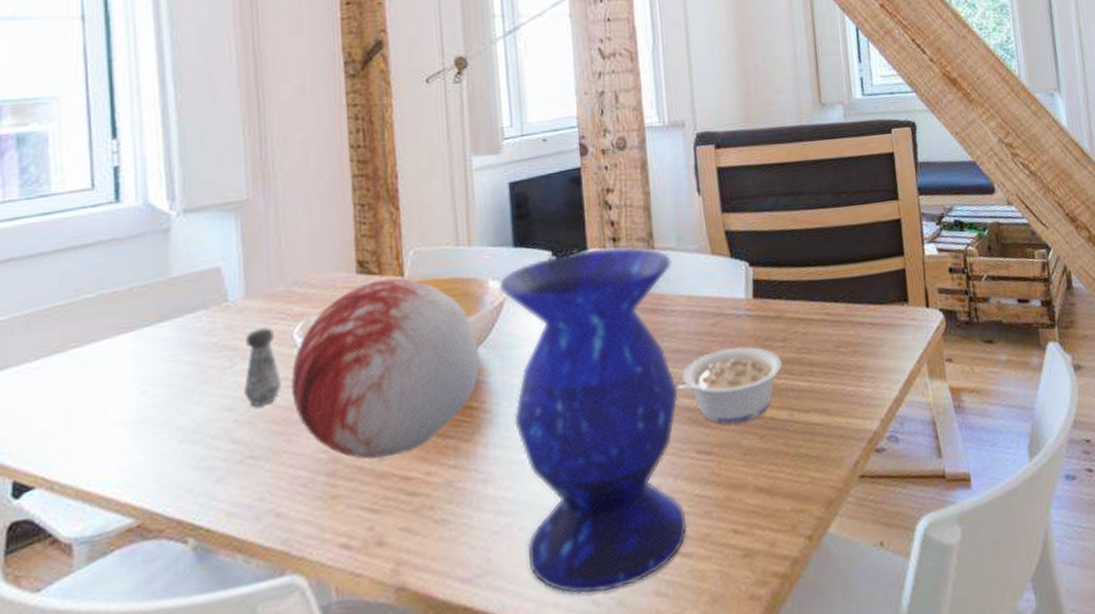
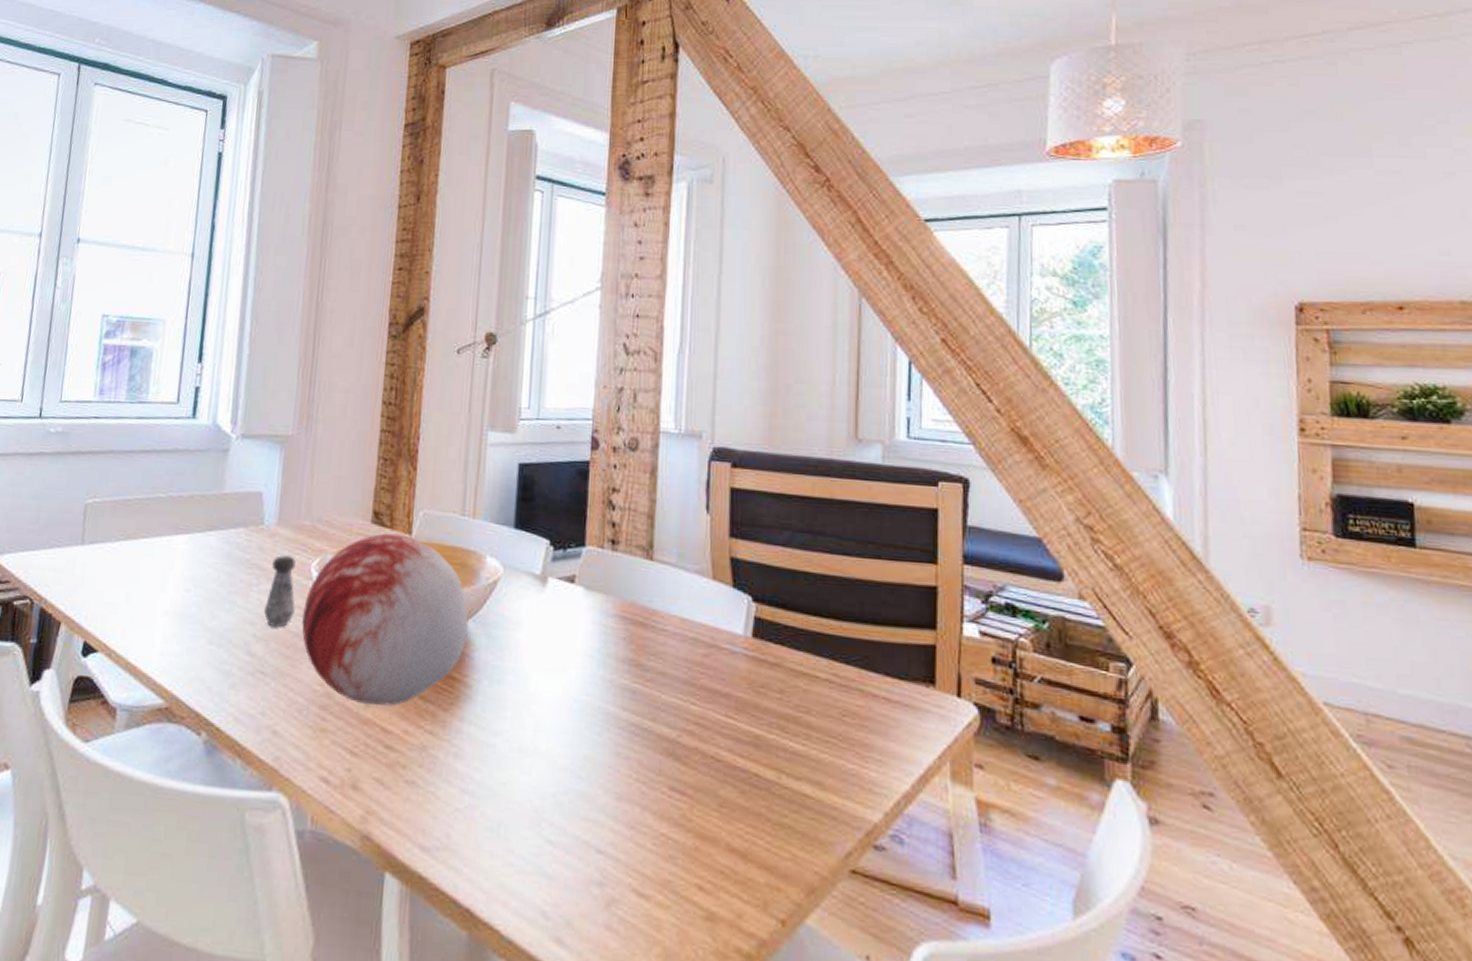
vase: present [498,247,687,595] -> none [484,545,669,909]
legume: present [674,346,782,425] -> none [655,683,775,772]

